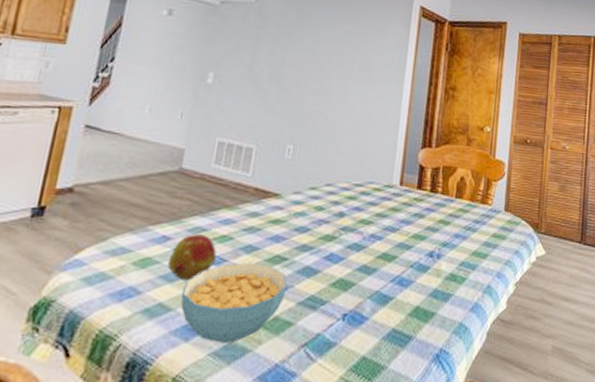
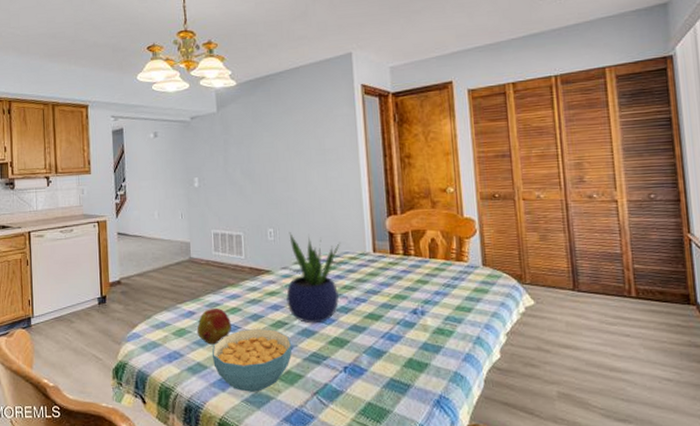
potted plant: none [291,152,368,261] -> present [285,232,341,324]

